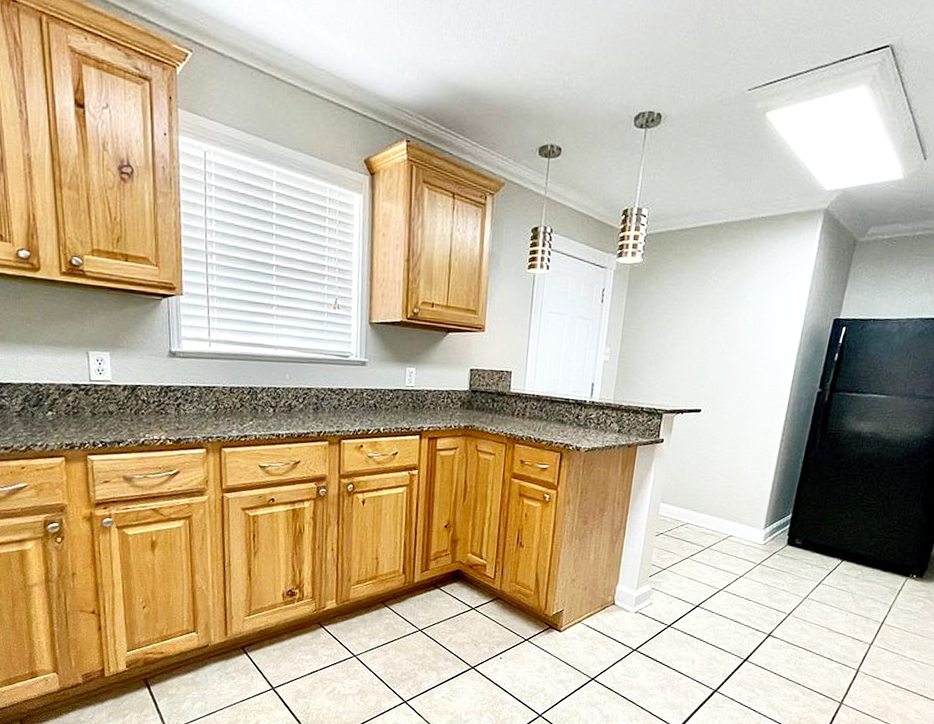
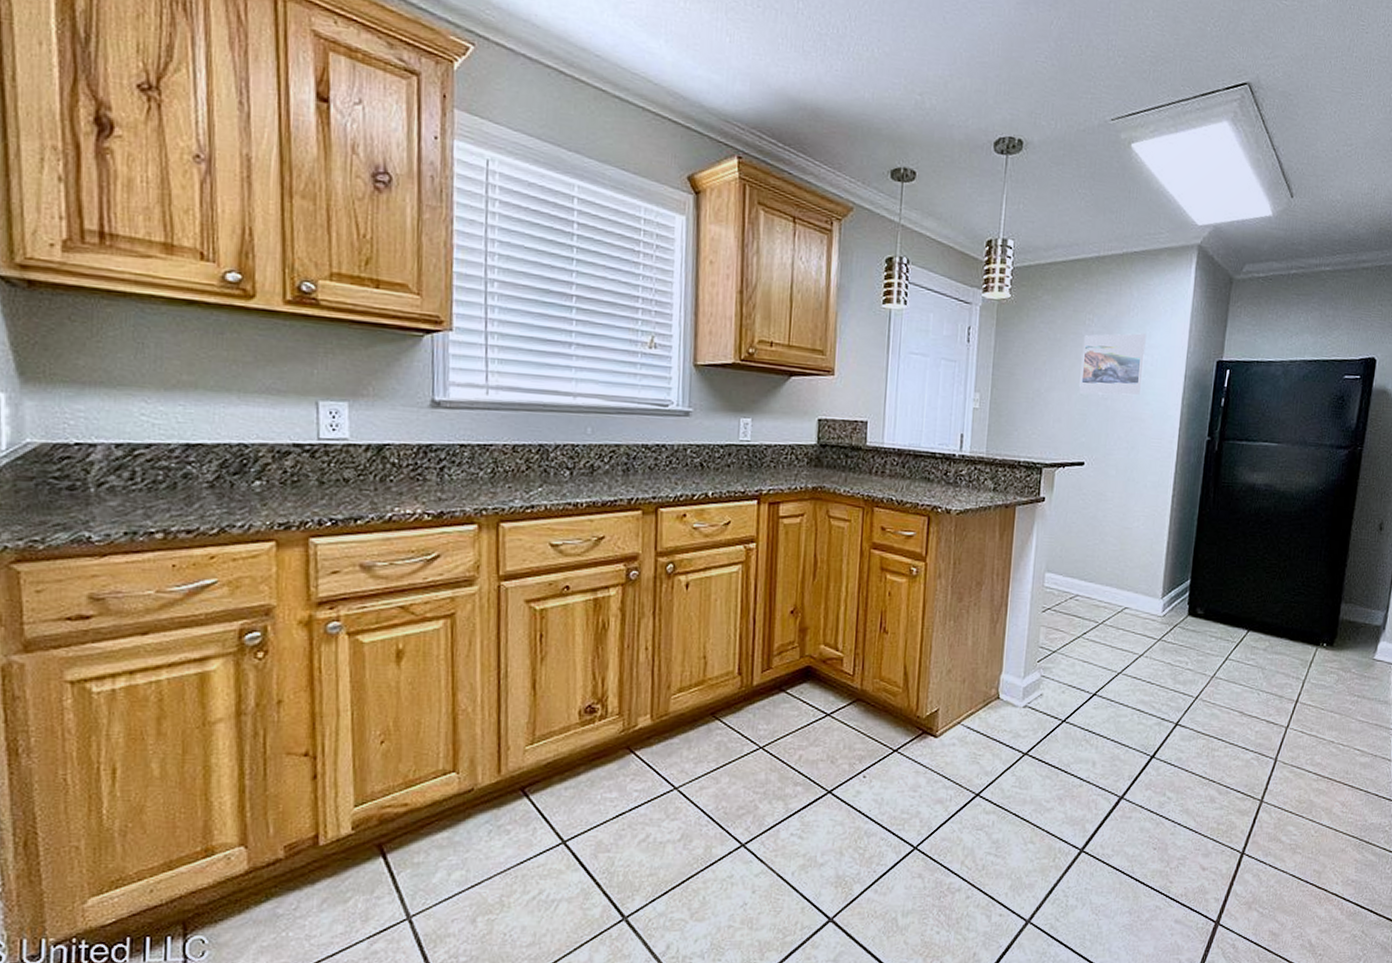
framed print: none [700,293,767,351] -> present [1079,333,1146,396]

